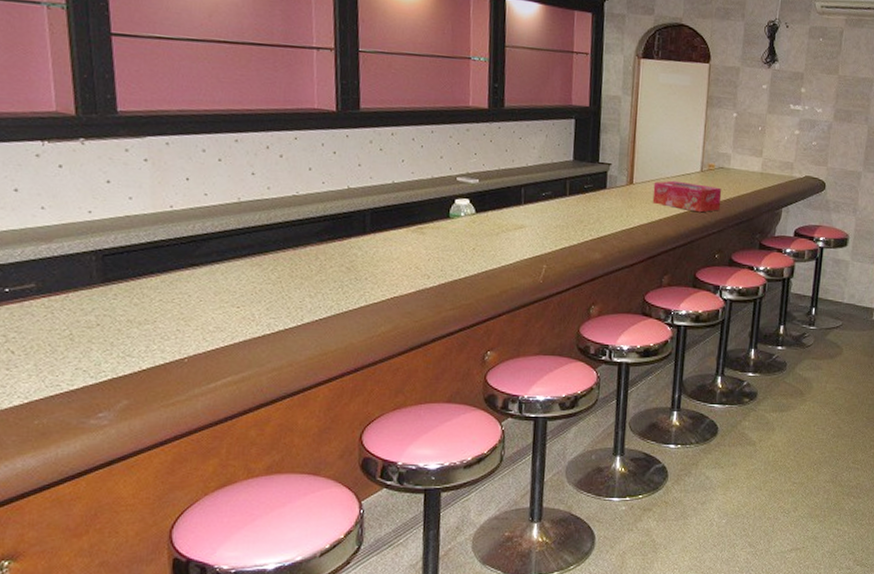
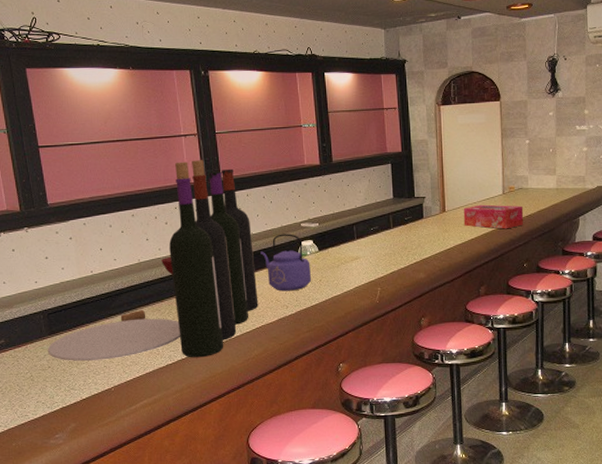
wine bottle: none [97,80,393,330] -> present [47,160,259,361]
kettle: none [402,187,464,259] -> present [260,234,312,291]

